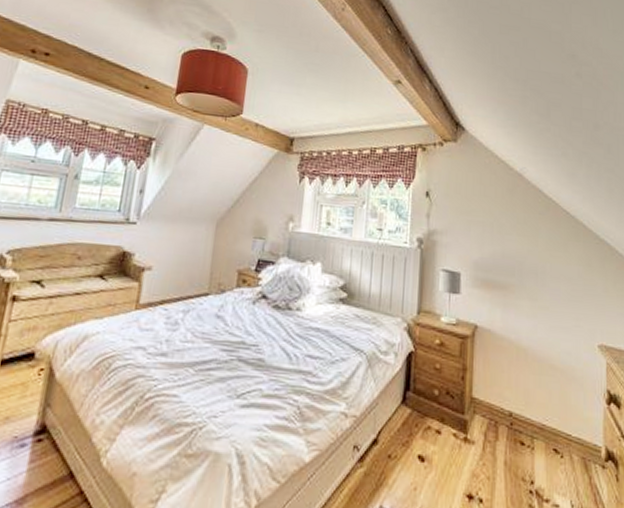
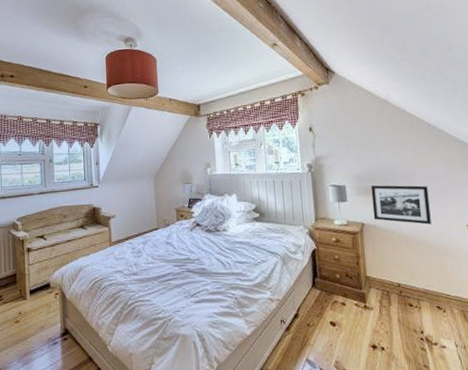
picture frame: none [490,278,558,338] -> present [371,185,431,225]

